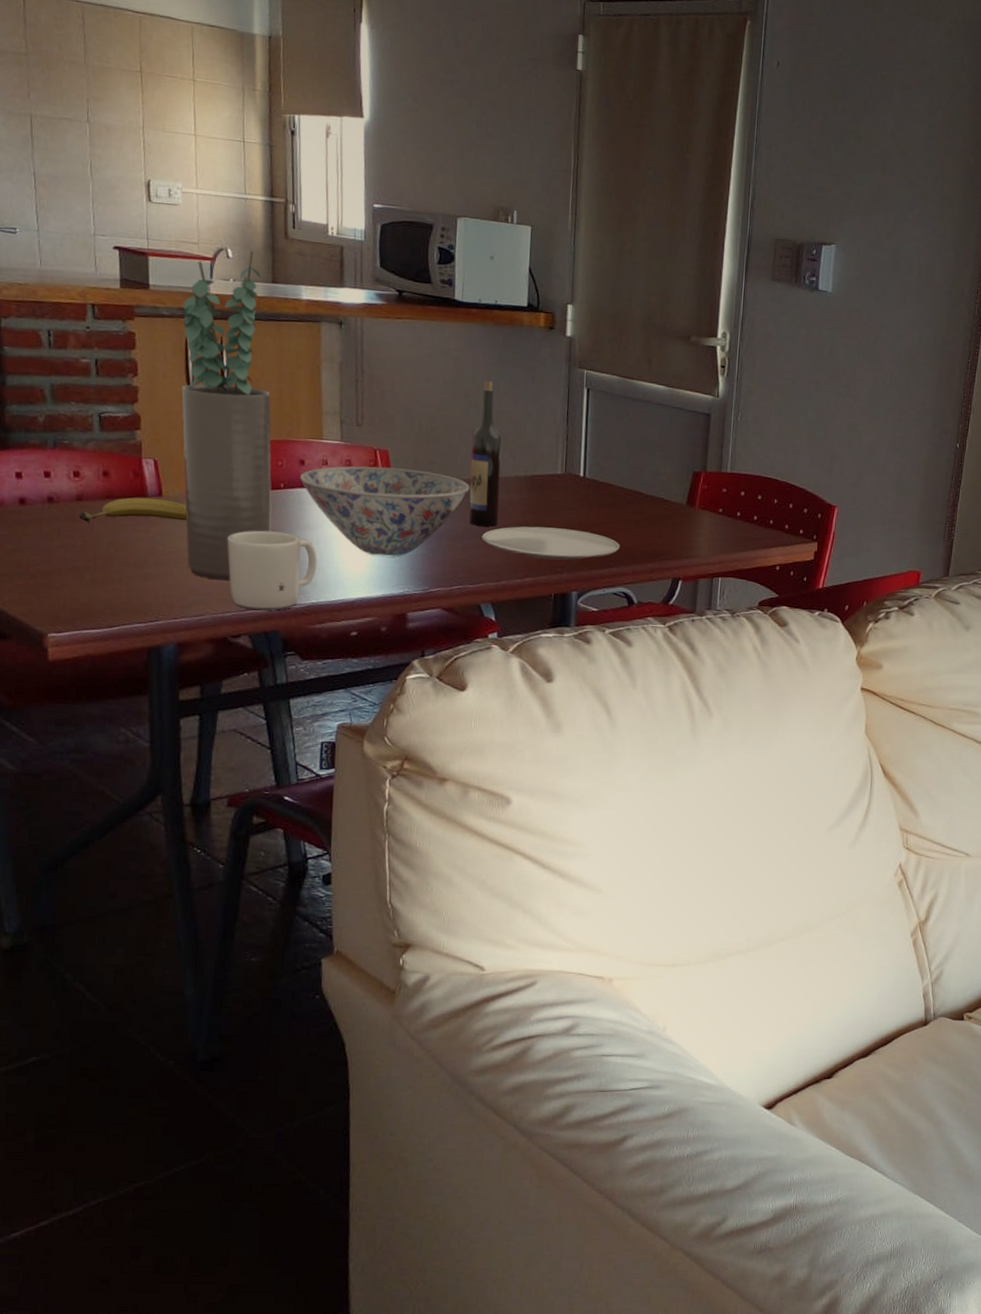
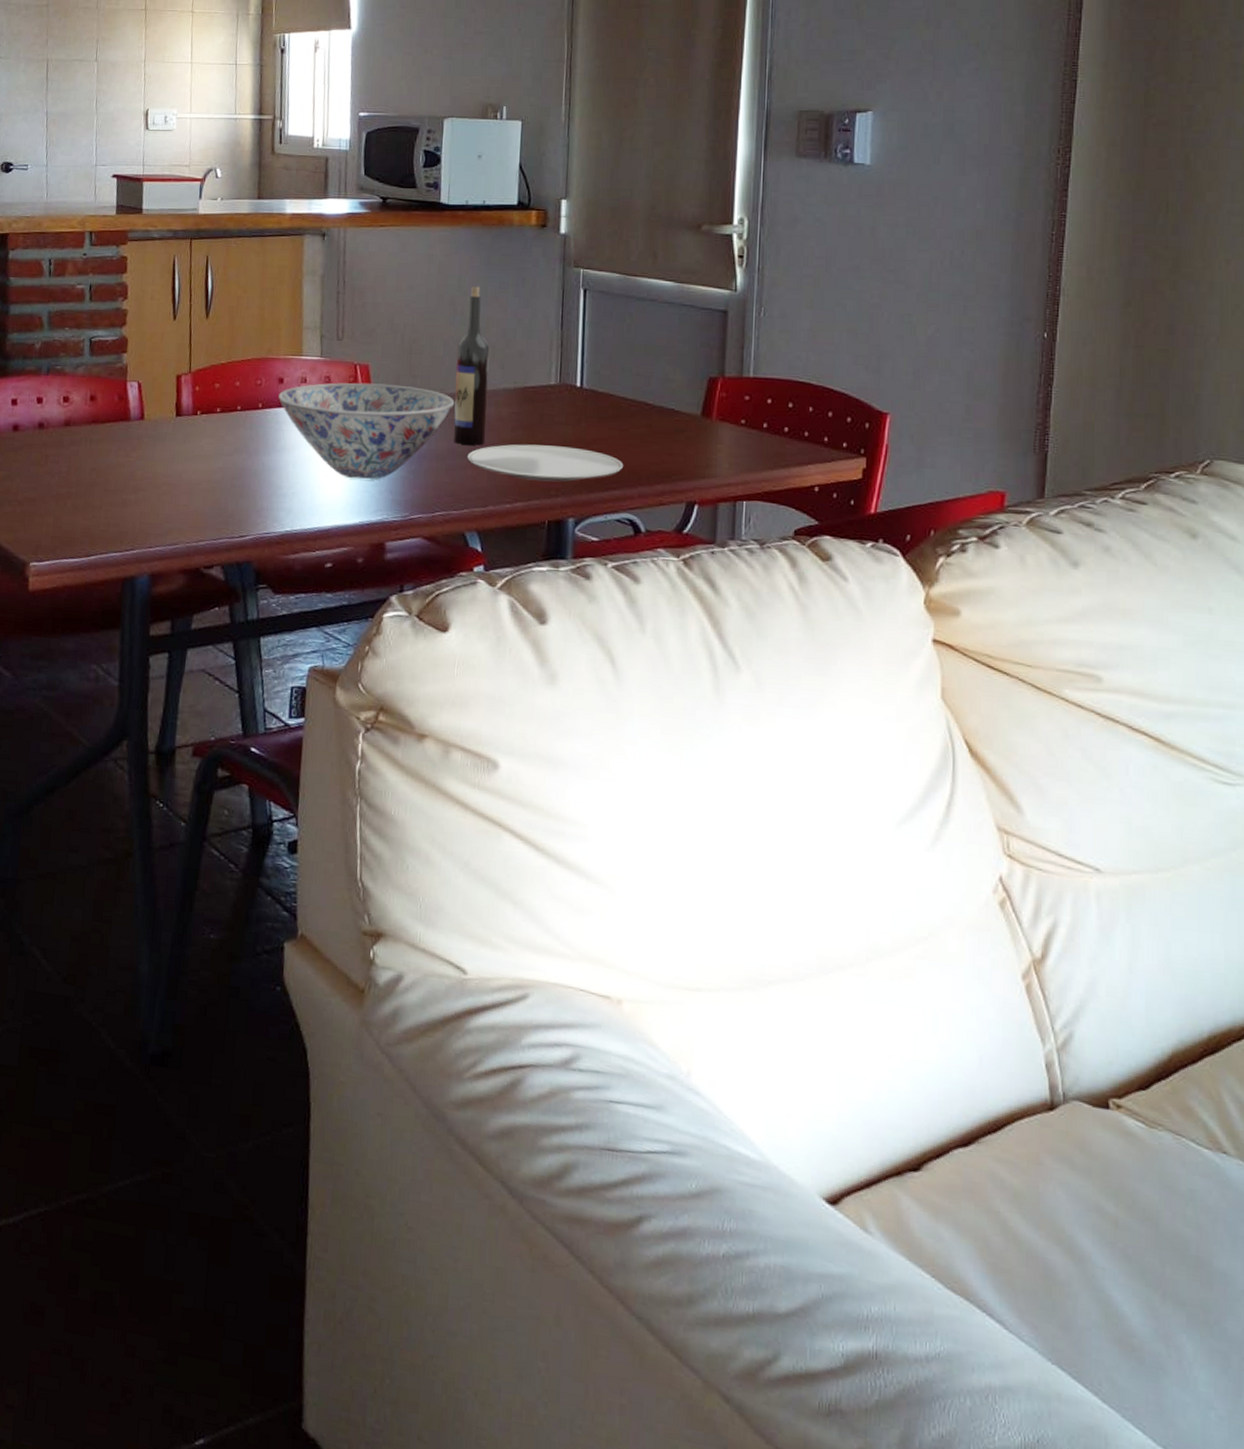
fruit: present [78,497,187,522] -> none [65,421,167,448]
vase: present [181,250,272,580] -> none [164,168,253,506]
mug: present [227,530,317,611] -> none [203,453,293,540]

